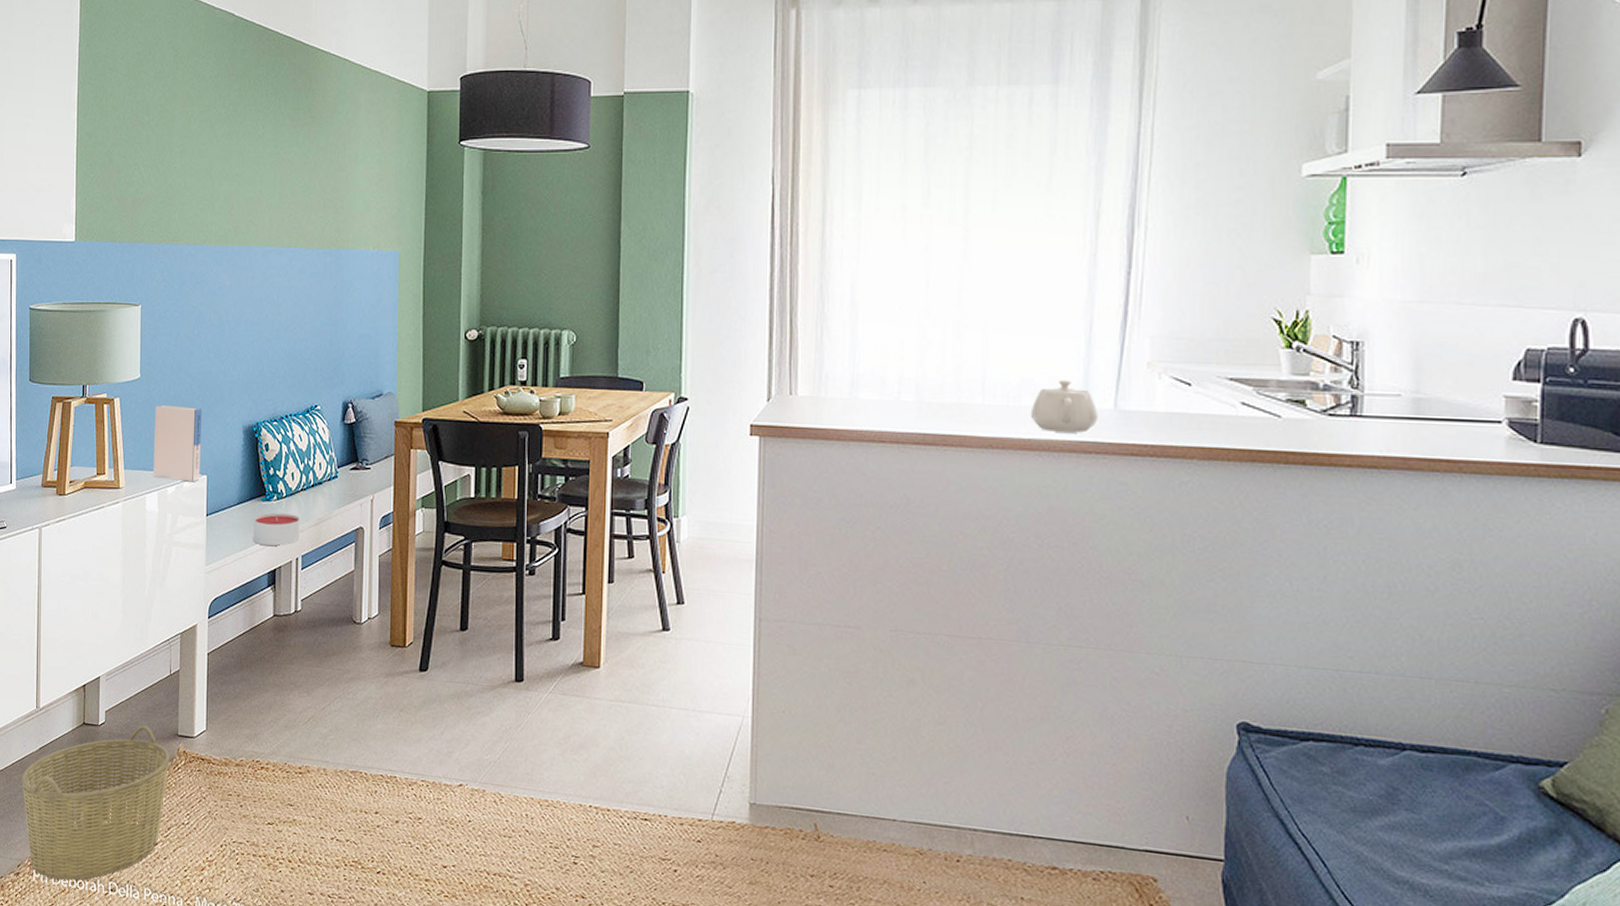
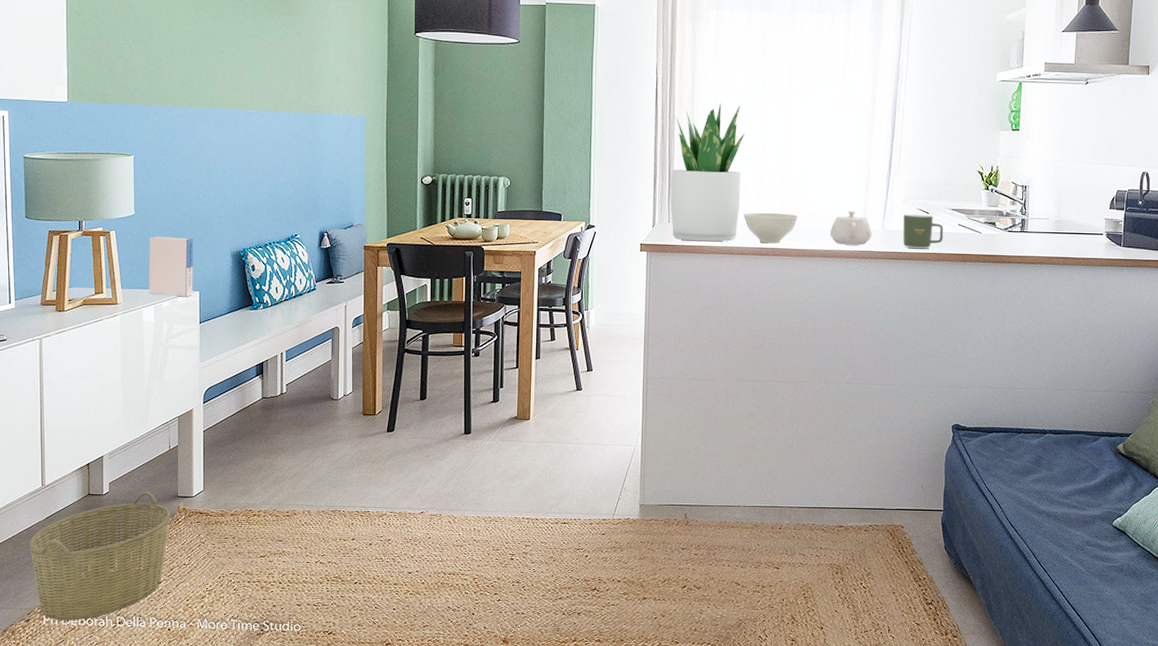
candle: present [252,513,300,547] -> none [242,319,284,345]
planter: none [793,223,901,424] -> present [670,103,746,242]
bowl: none [898,381,981,428] -> present [743,212,798,244]
mug: none [1148,385,1217,441] -> present [903,214,944,249]

